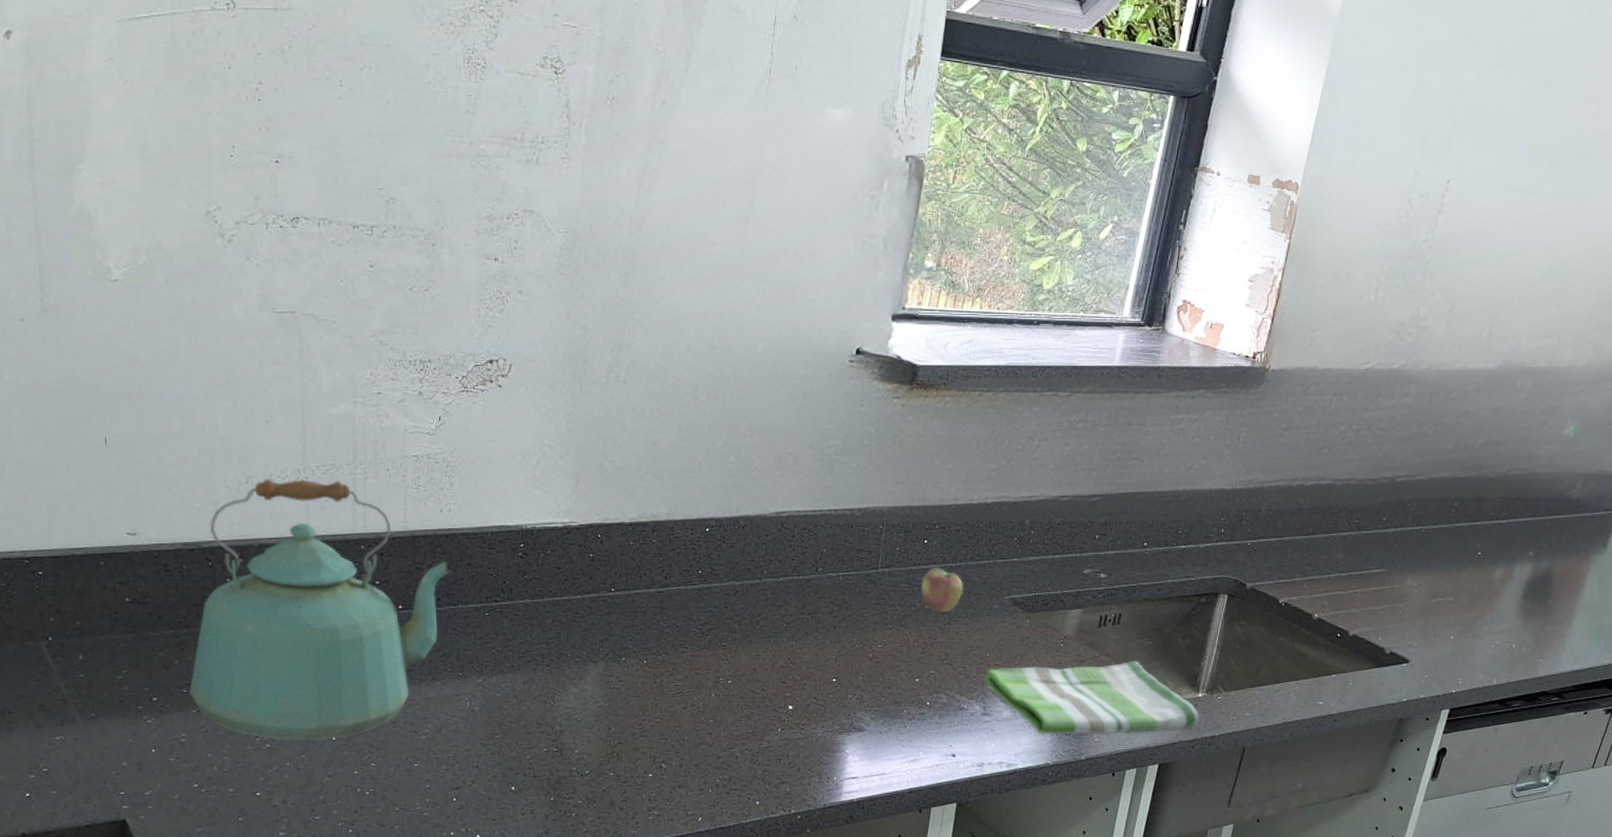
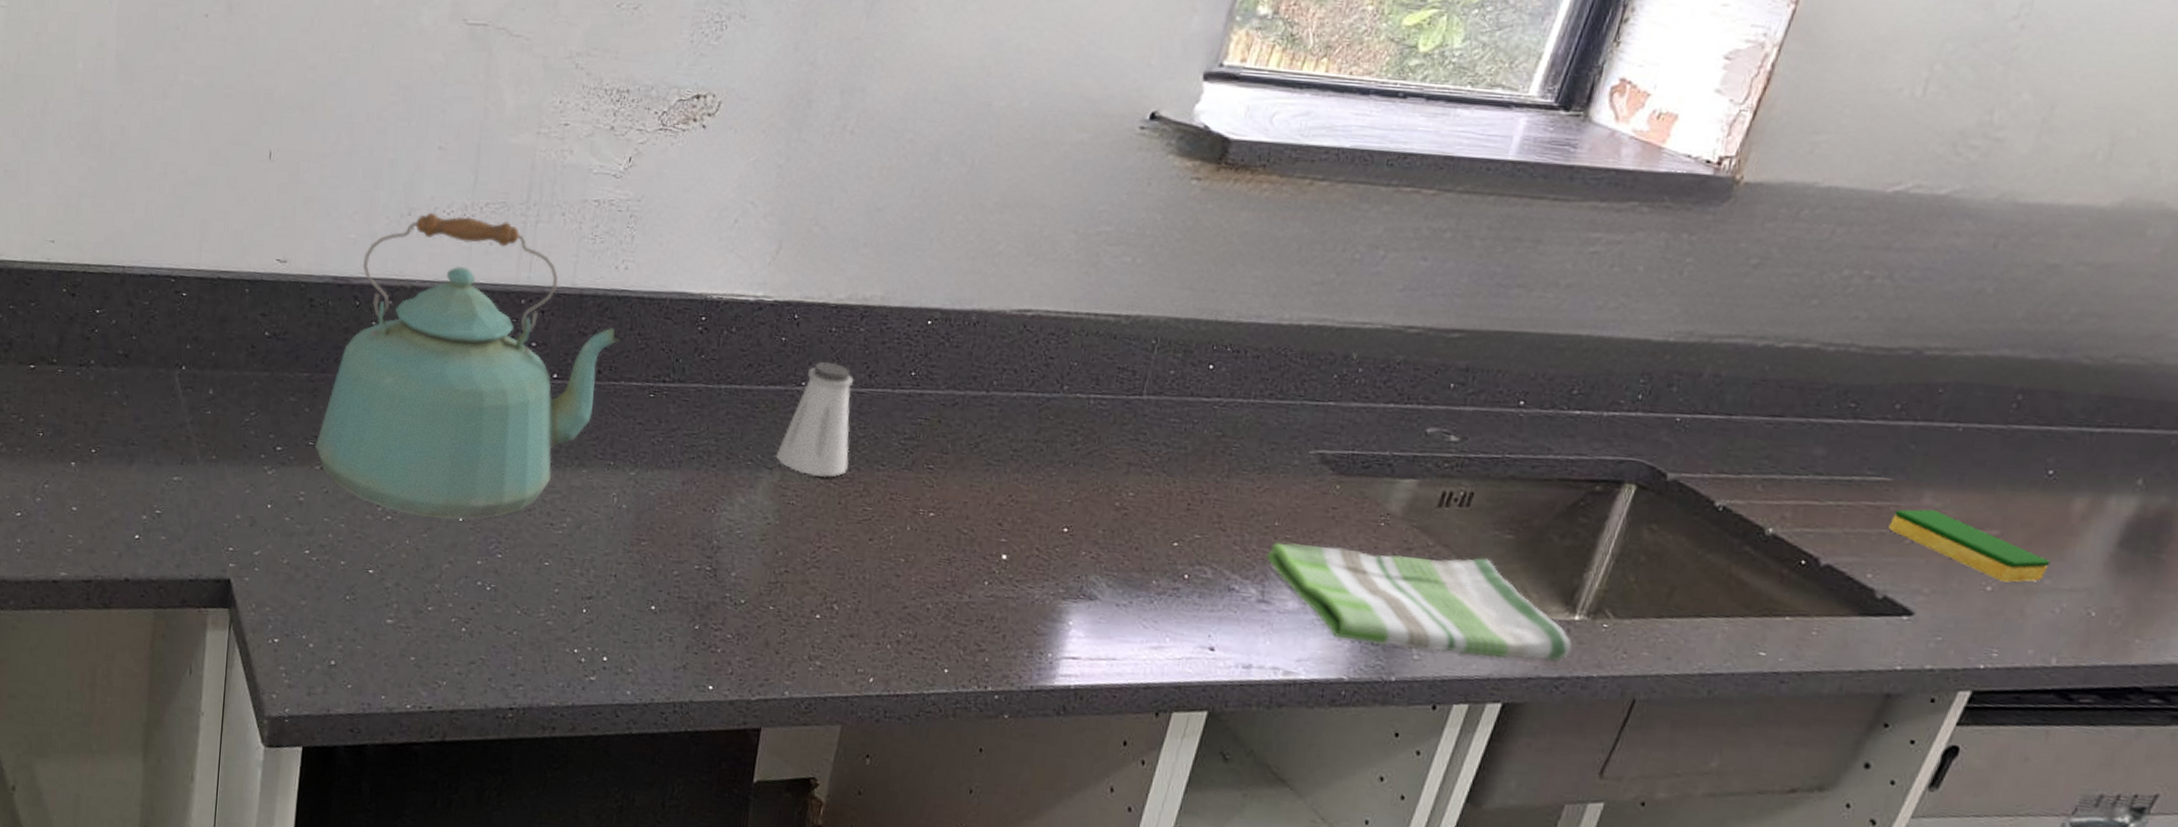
saltshaker: none [598,569,658,663] -> present [775,361,854,477]
apple: present [921,567,964,613] -> none [1195,401,1256,462]
dish sponge: none [1388,587,1485,632] -> present [1889,509,2050,582]

